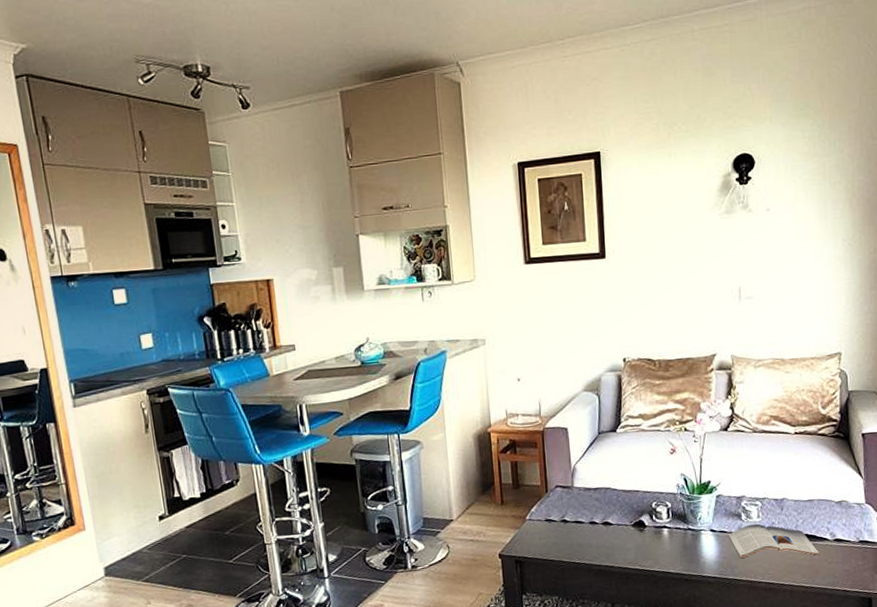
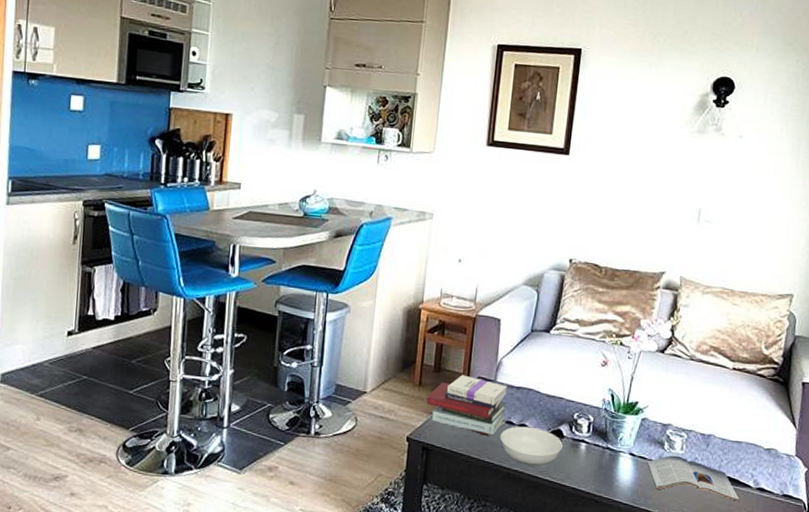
books: none [511,486,589,540] -> present [426,374,507,437]
bowl: none [586,522,646,560] -> present [499,426,563,466]

